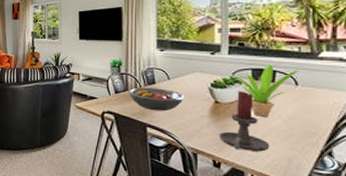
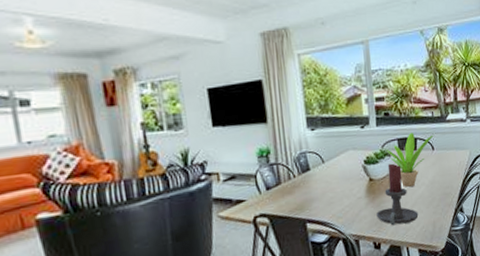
fruit bowl: present [128,87,185,111] -> none [281,174,342,203]

